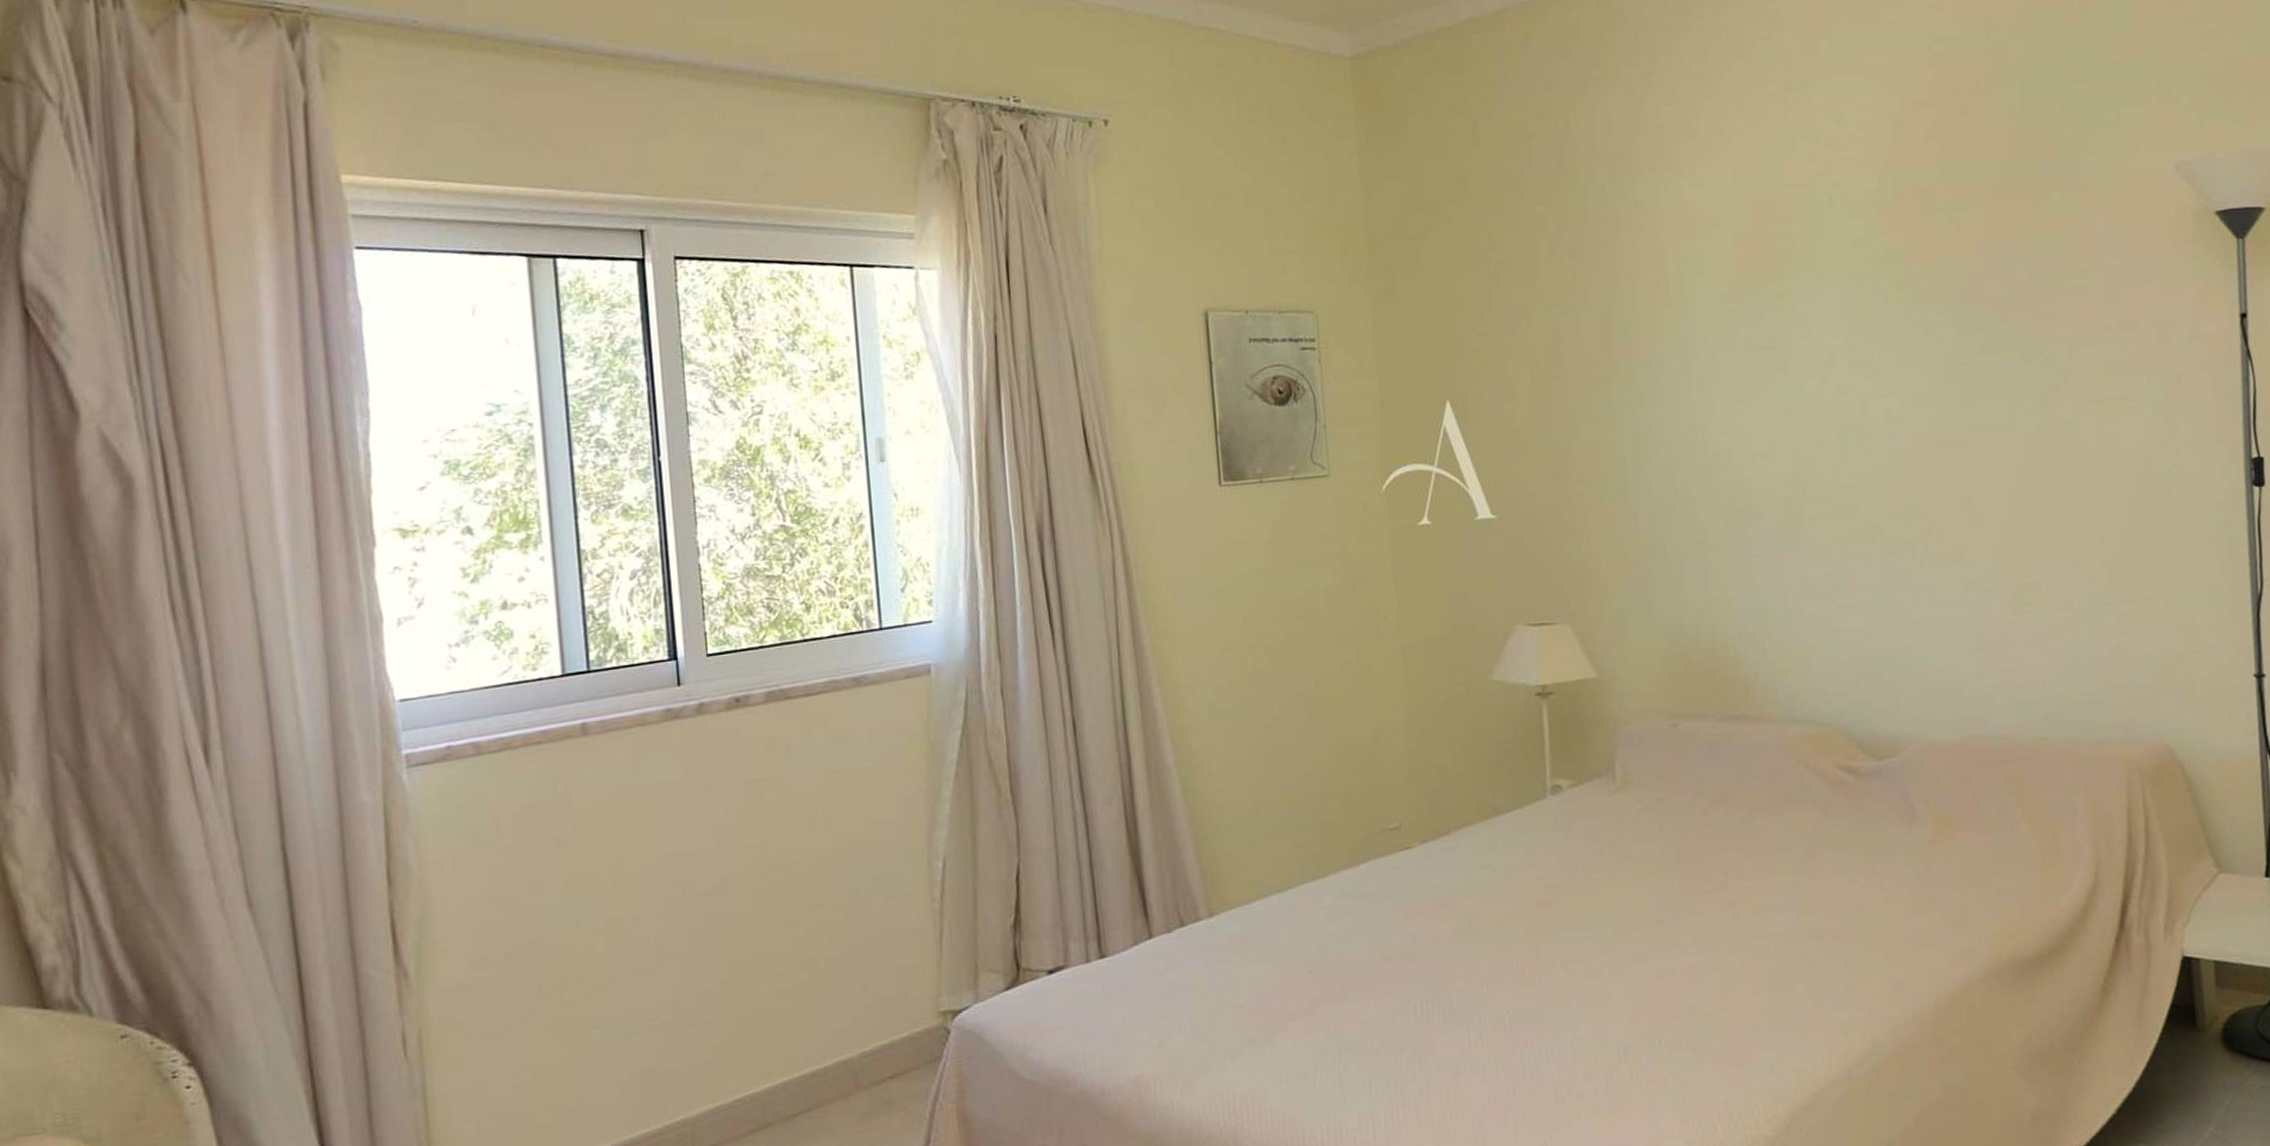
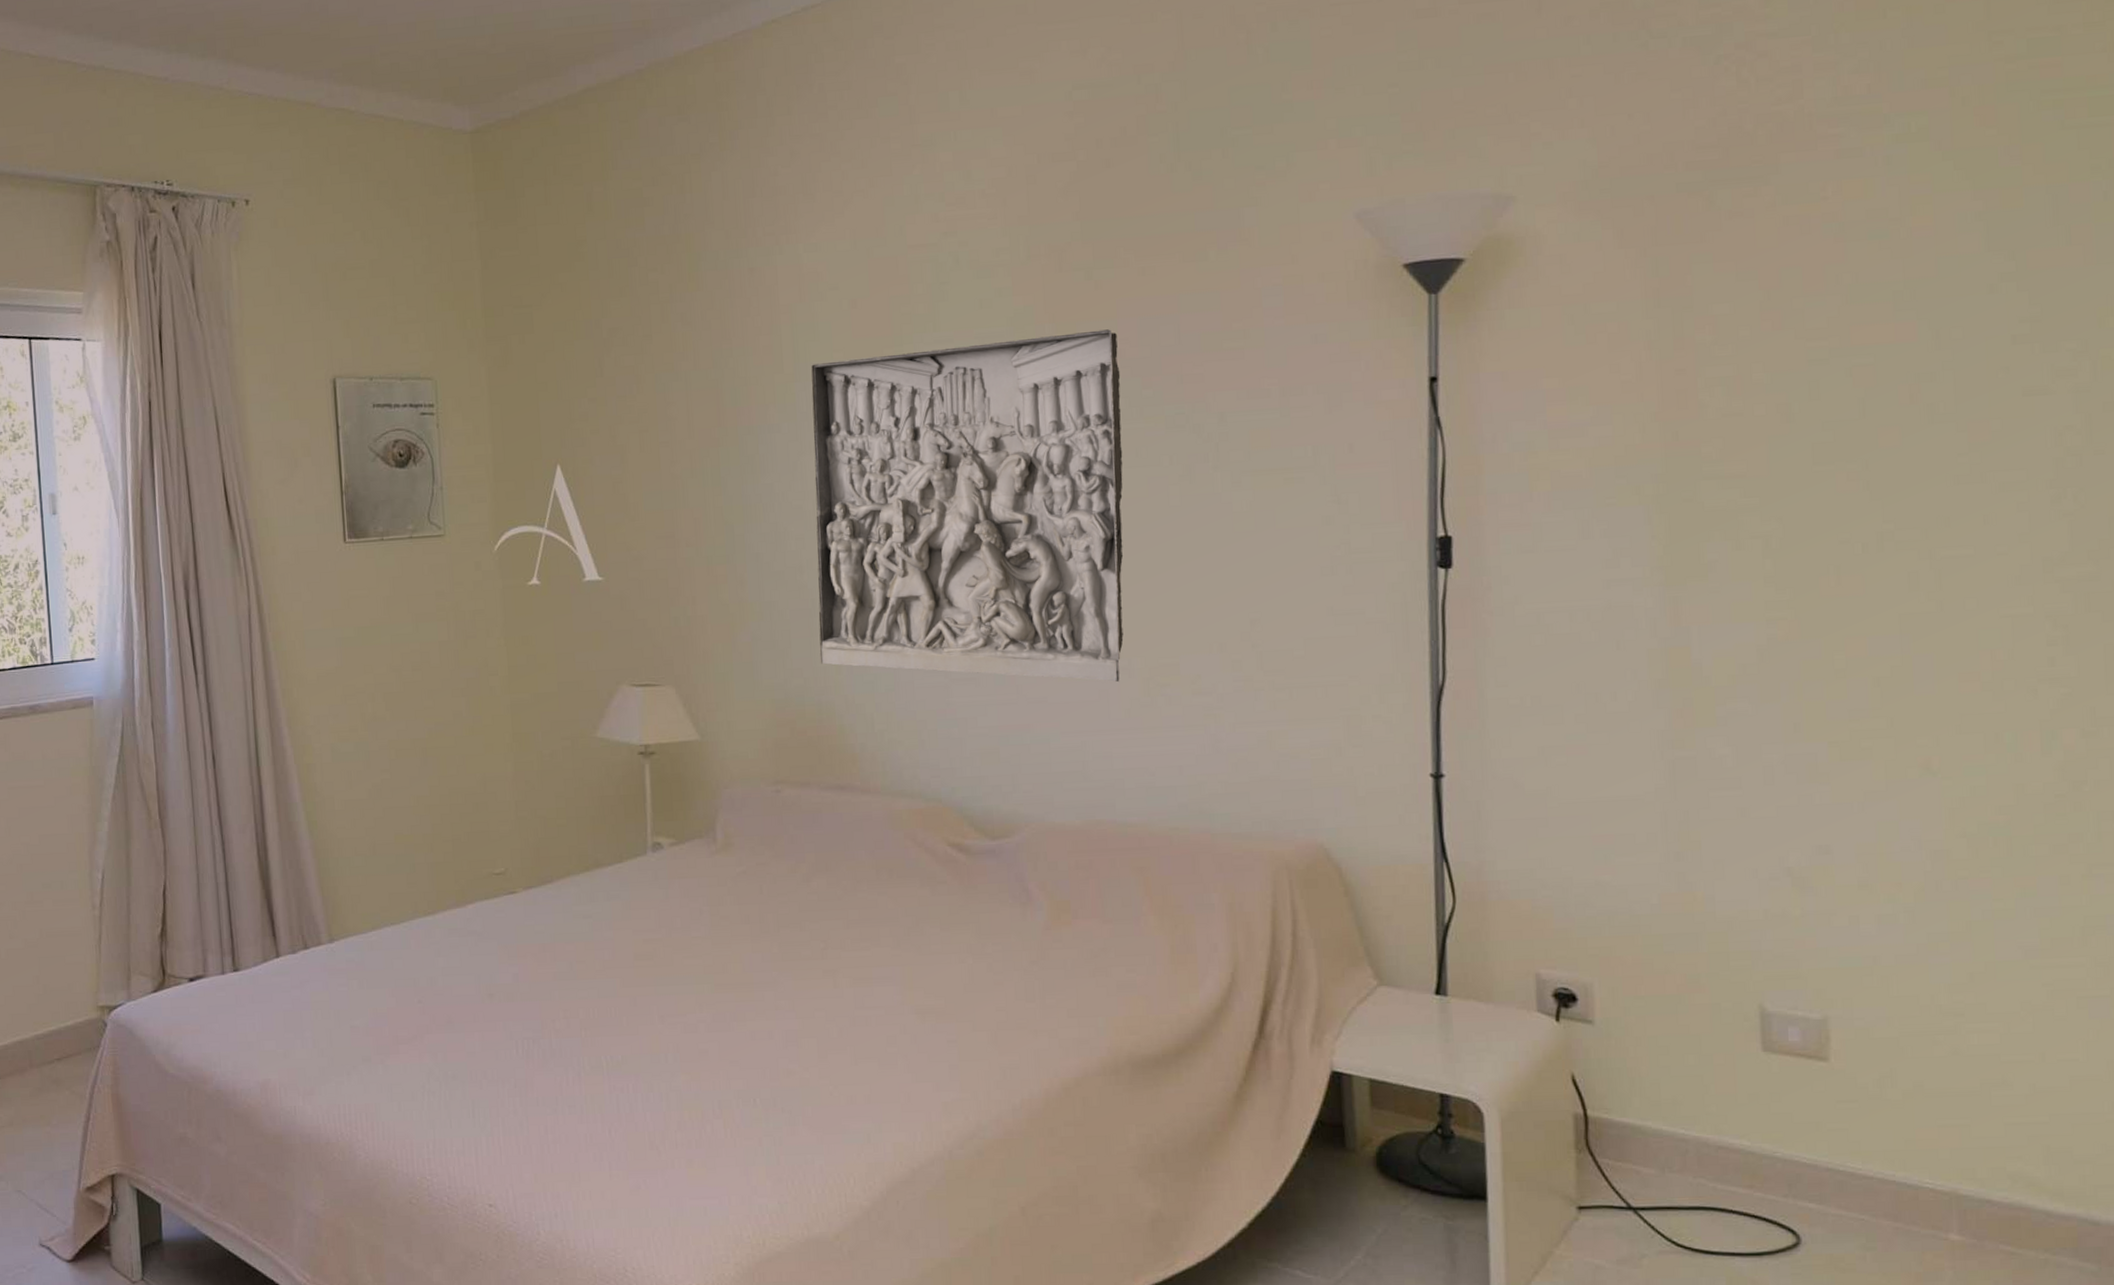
wall panel: none [1697,267,1991,602] -> present [811,329,1124,683]

